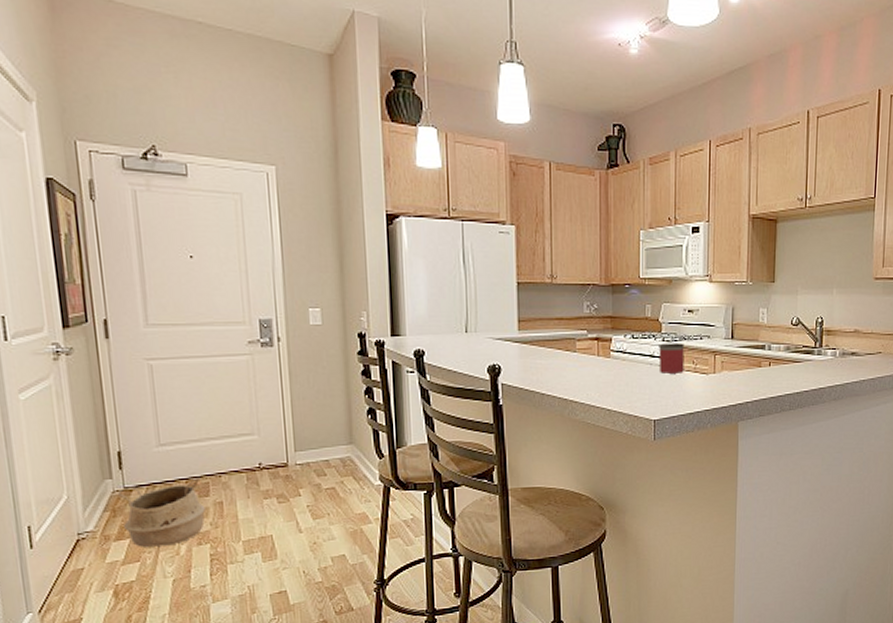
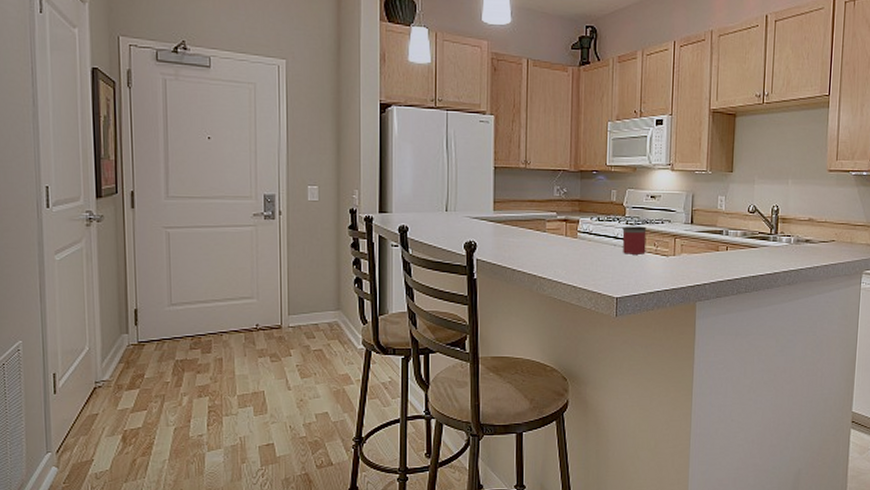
woven basket: present [117,478,205,547] -> none [131,336,207,397]

